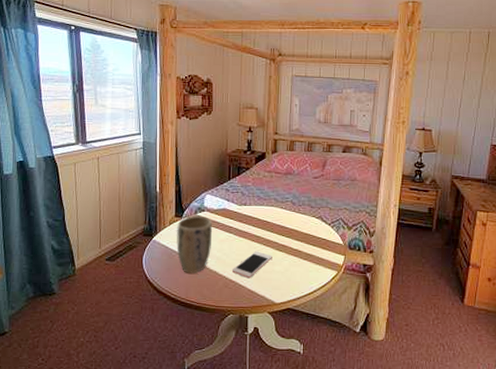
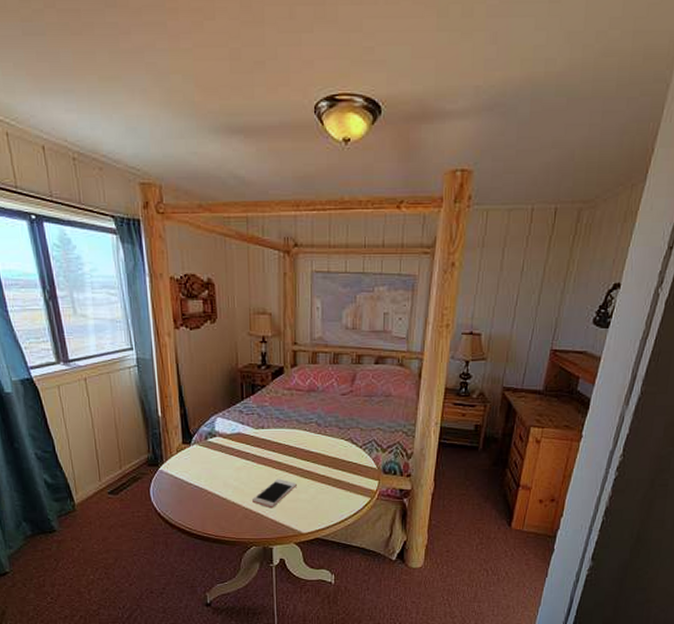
plant pot: present [176,216,213,274] -> none [185,442,227,505]

